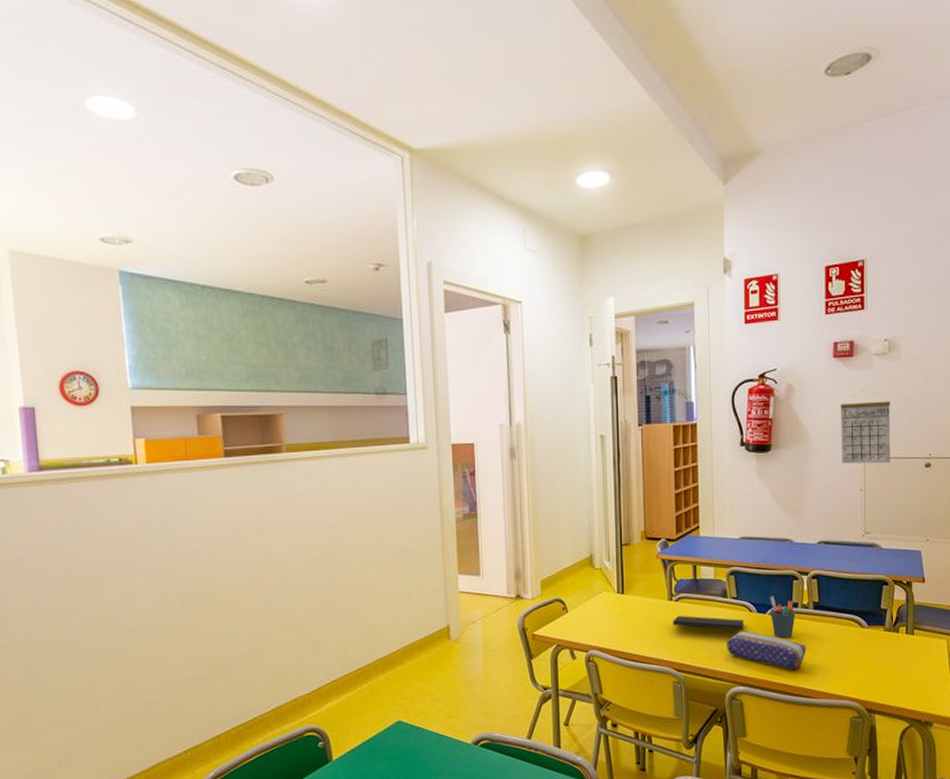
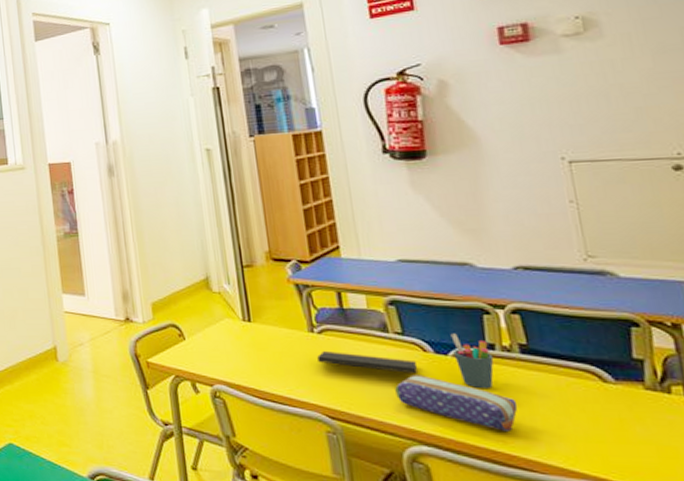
calendar: present [840,389,891,464] -> none [519,78,613,170]

